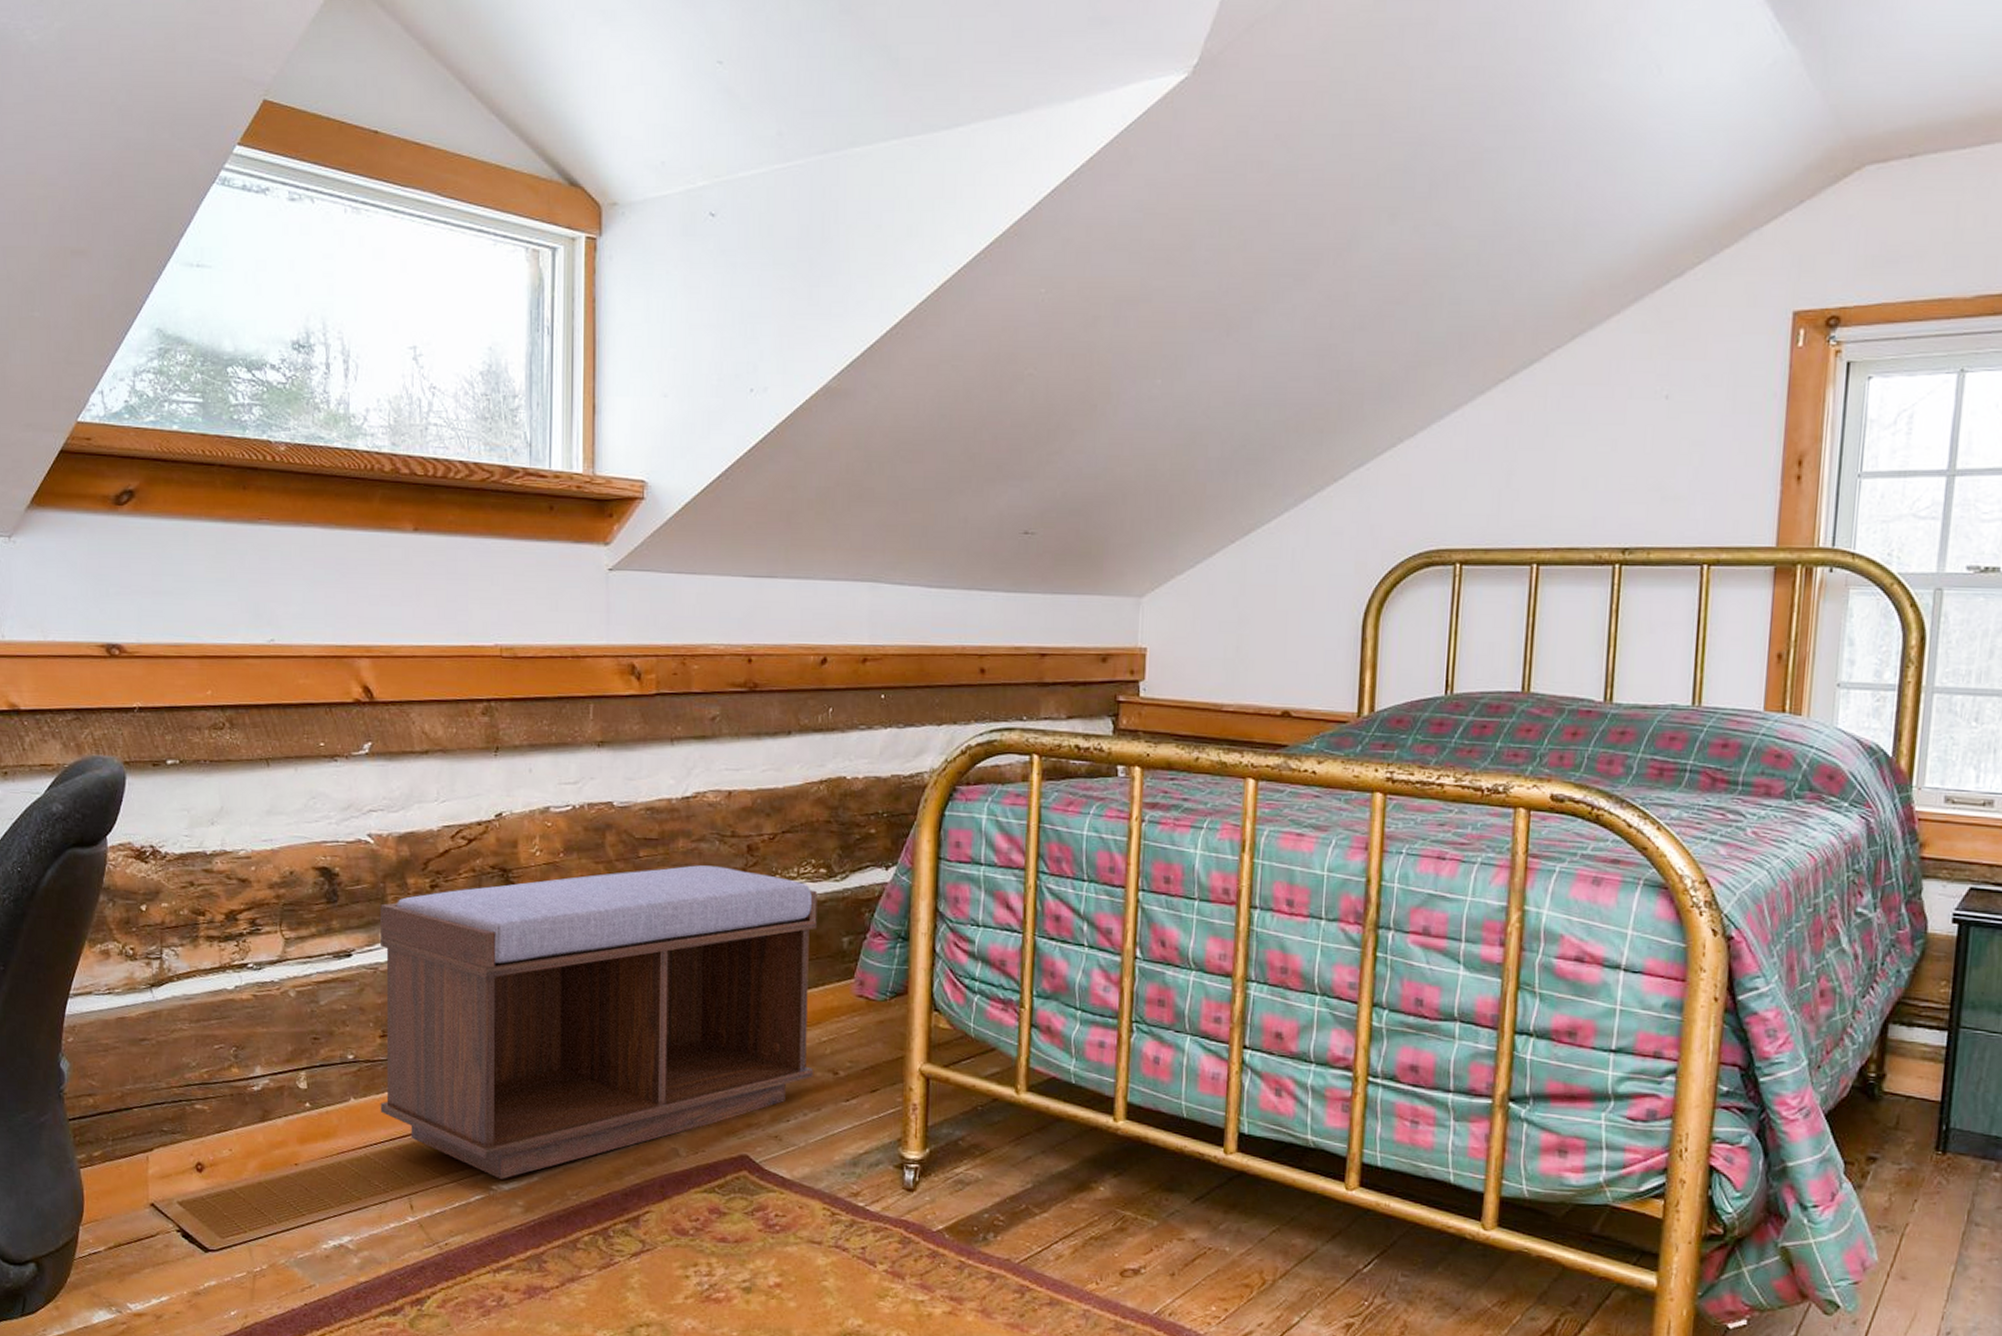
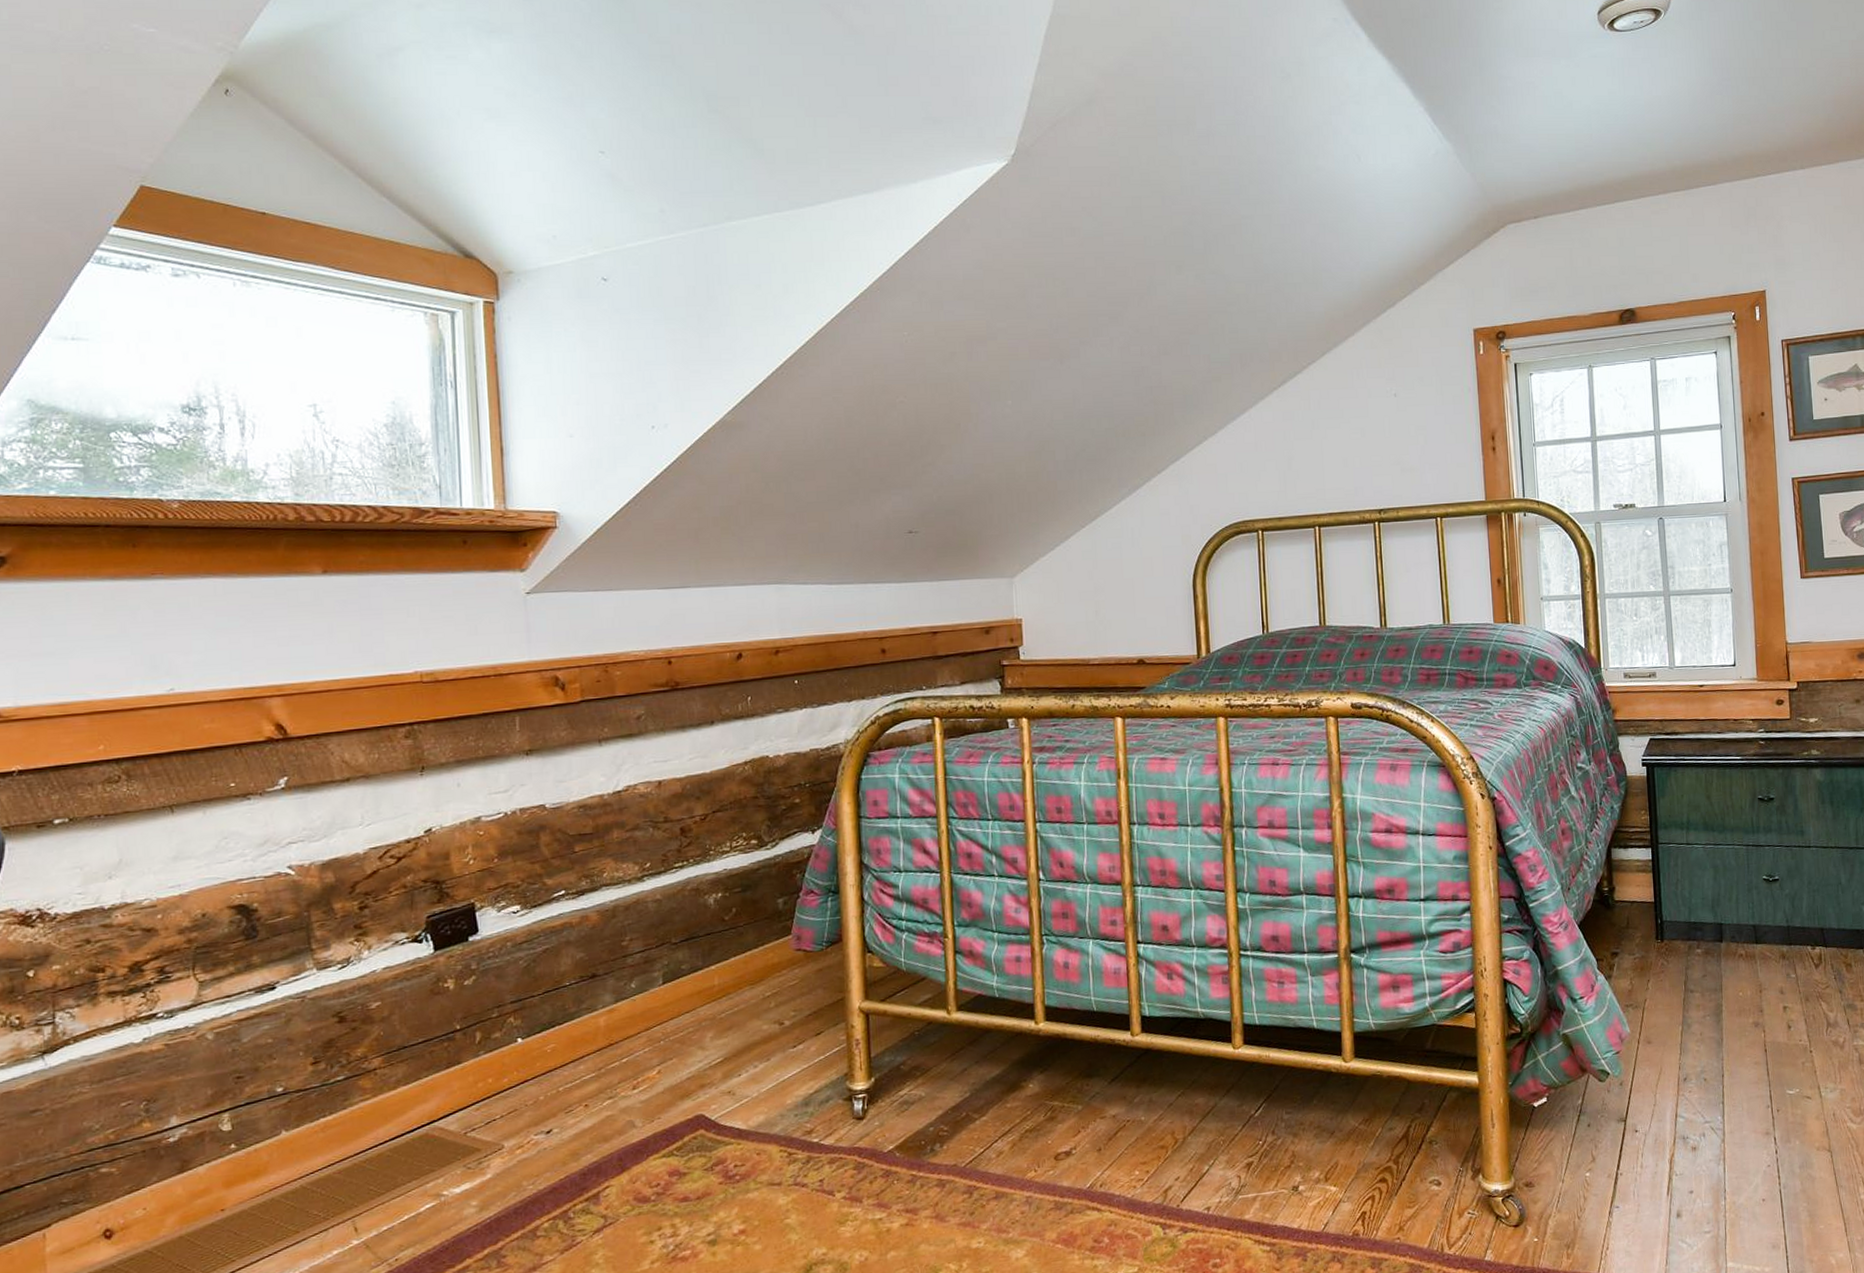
bench: present [380,865,818,1179] -> none [305,850,760,1184]

